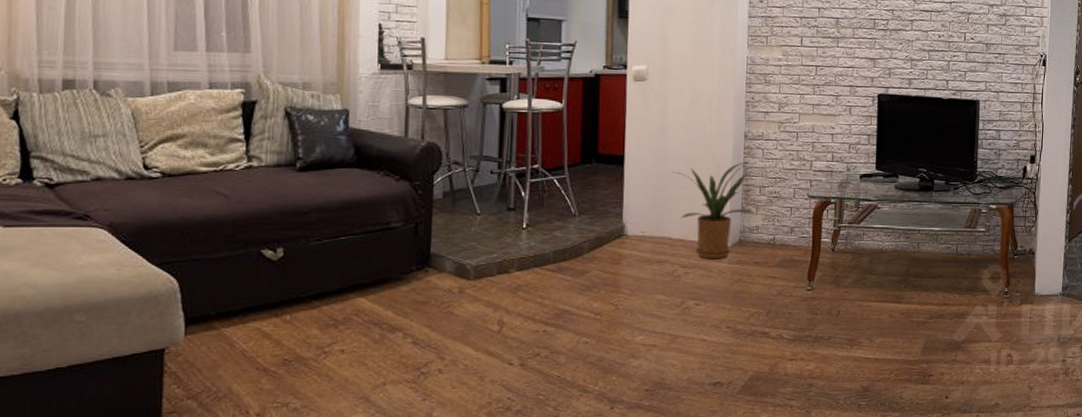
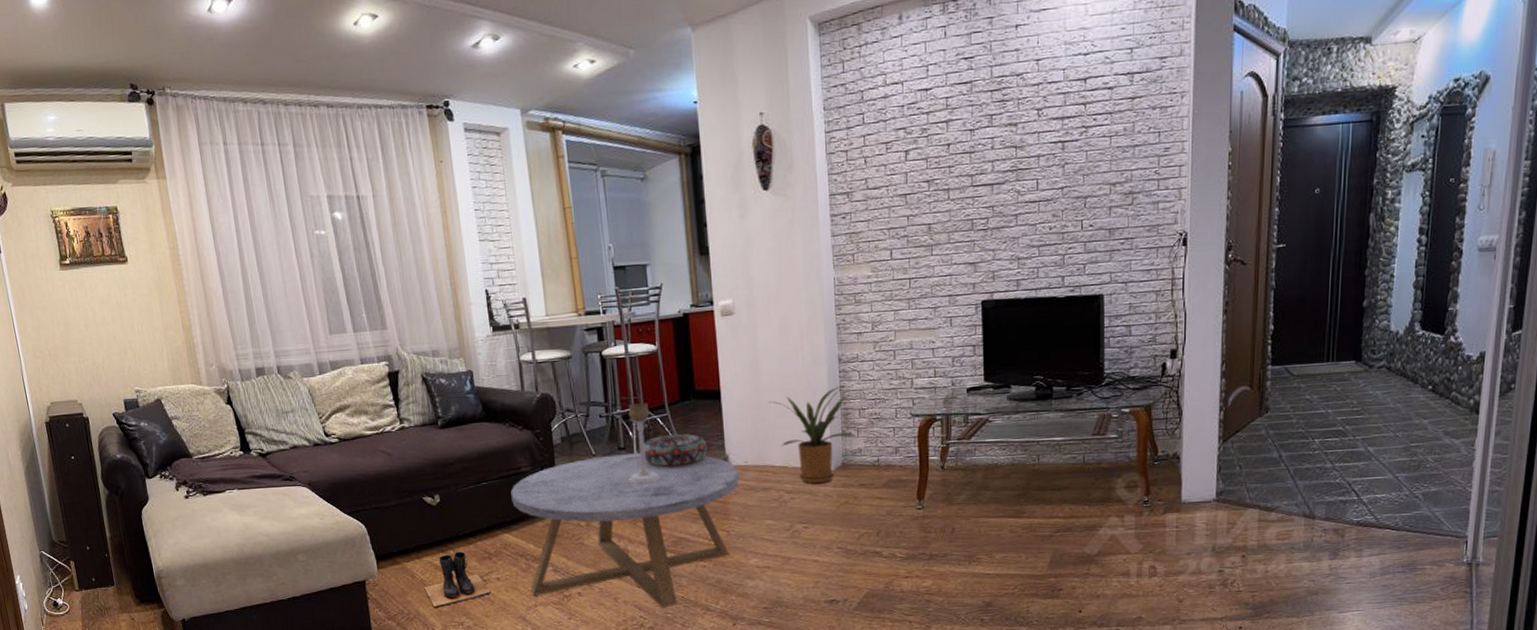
boots: none [243,316,331,384] -> present [424,551,491,607]
coffee table: none [373,215,634,389] -> present [511,453,739,608]
candle holder: none [514,162,551,249] -> present [628,403,661,484]
decorative bowl: none [535,197,605,232] -> present [643,433,708,467]

